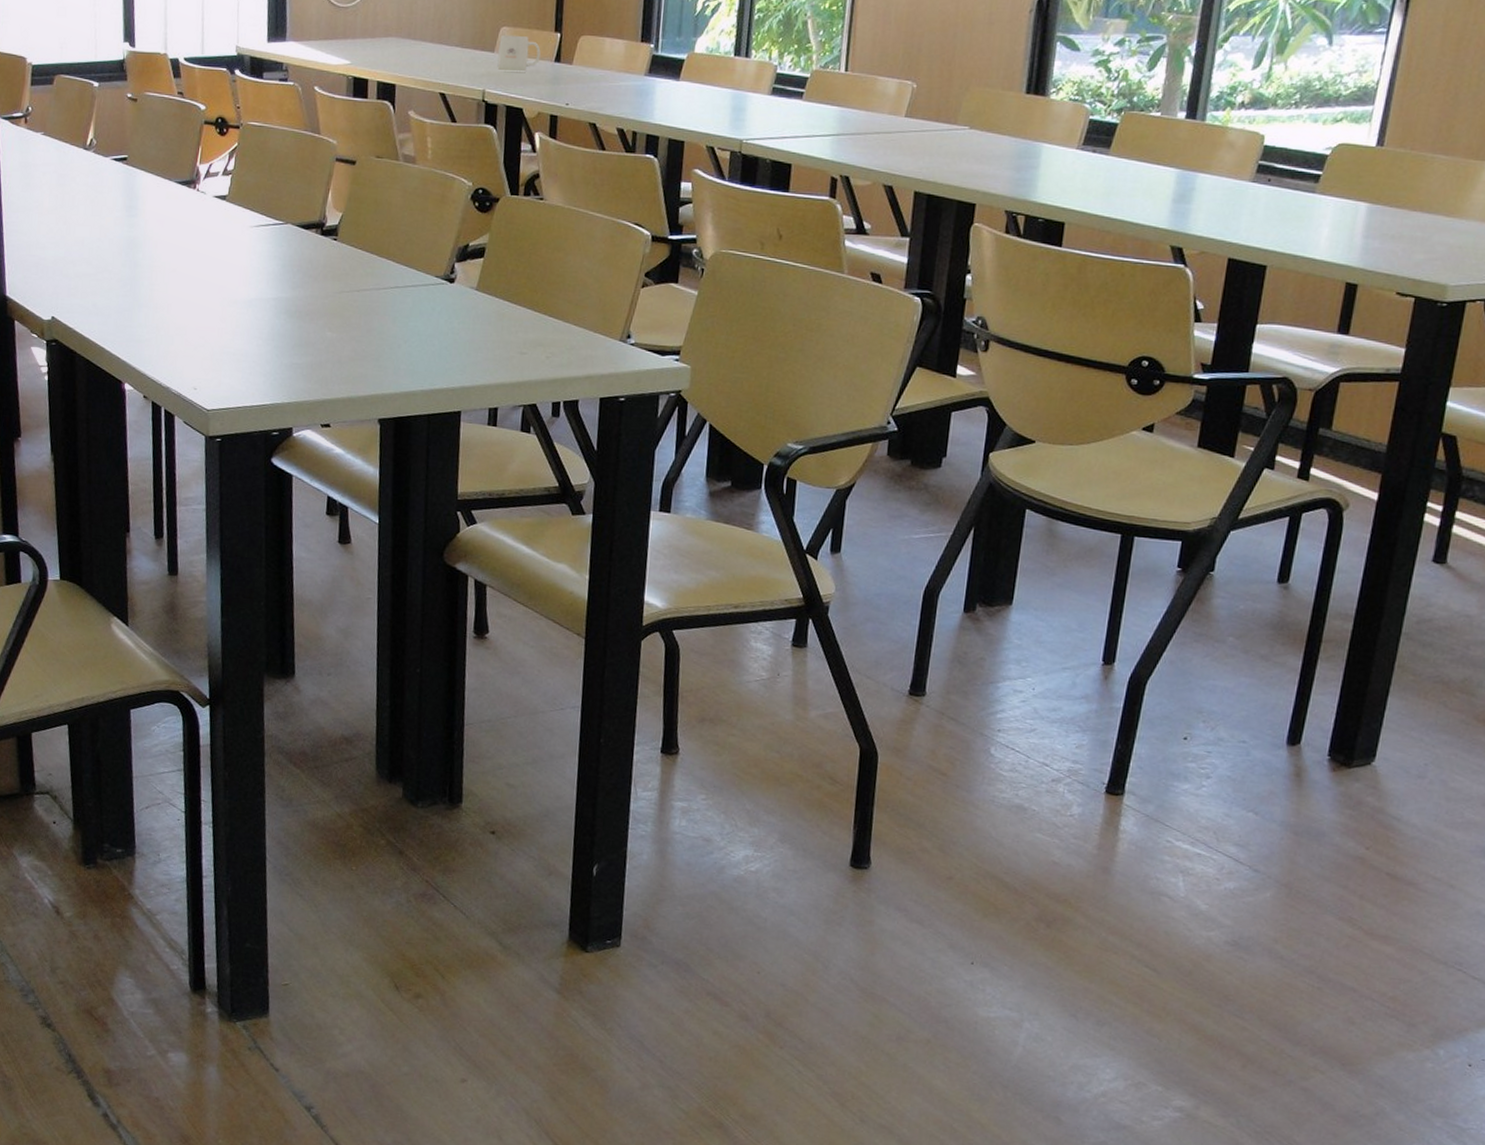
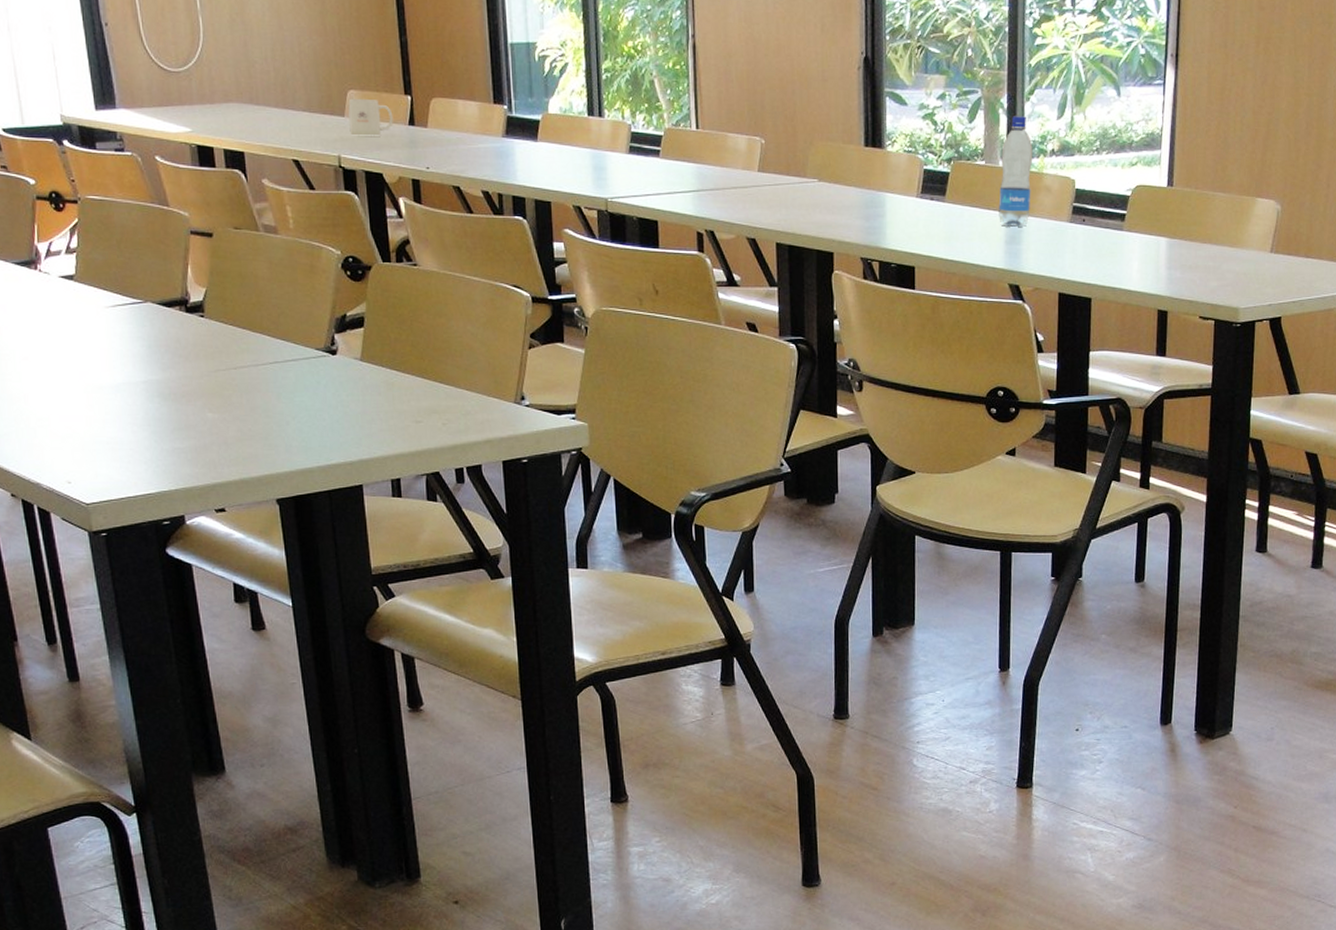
bottle: none [1168,64,1220,186] -> present [998,116,1033,228]

